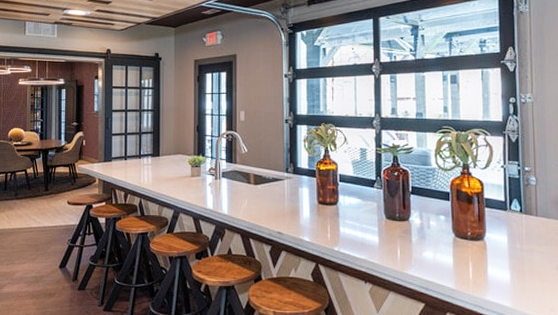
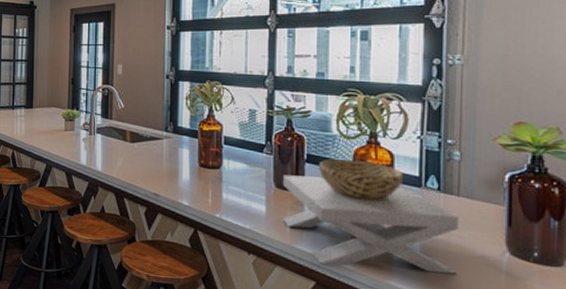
decorative bowl: none [391,189,540,287] -> present [282,158,458,274]

